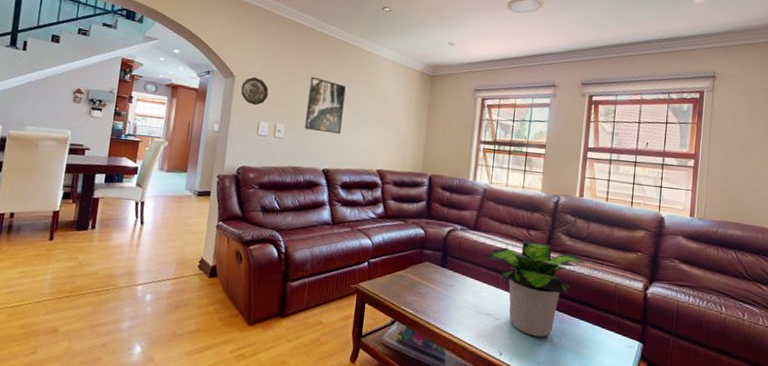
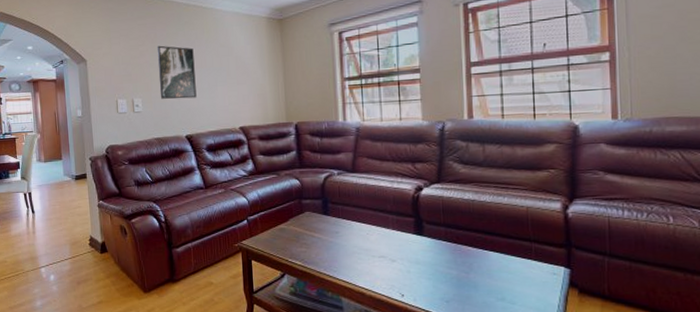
decorative plate: present [241,76,269,106] -> none [94,57,120,85]
potted plant: present [485,240,586,337] -> none [370,174,487,274]

